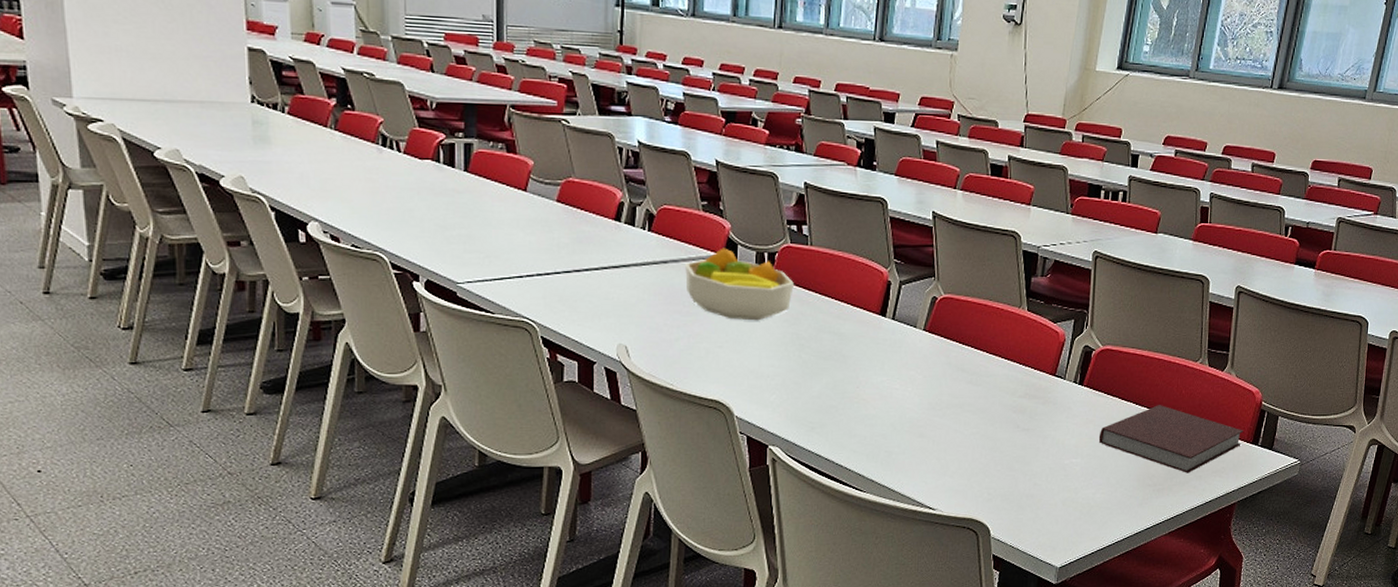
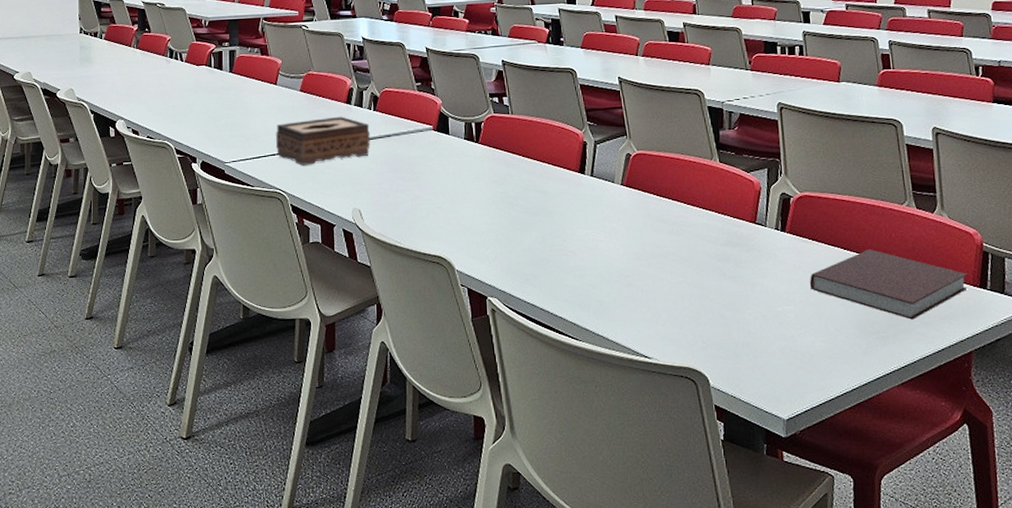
tissue box: none [523,235,642,291] -> present [275,116,370,165]
fruit bowl: present [685,248,794,321] -> none [405,121,500,183]

